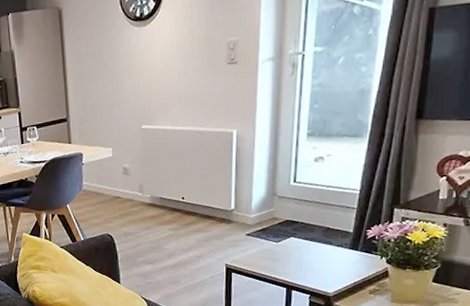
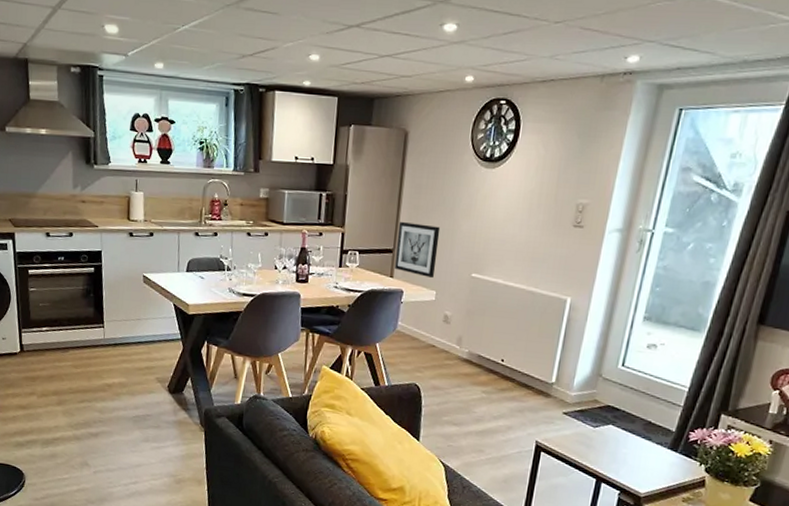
wall art: none [67,89,109,138] -> present [395,222,441,279]

